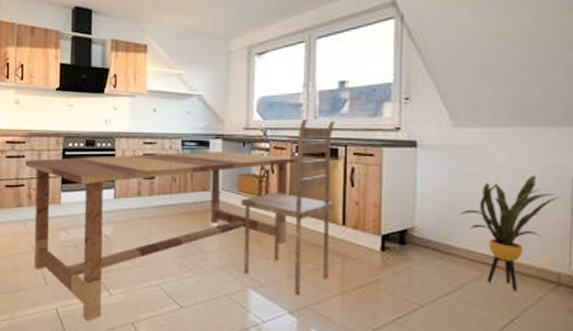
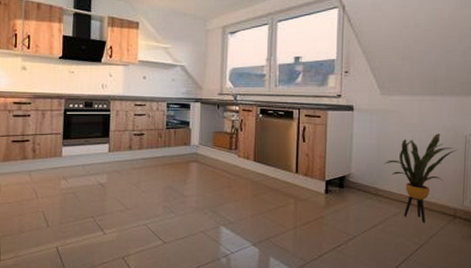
kitchen table: present [25,119,335,322] -> none [30,87,291,258]

